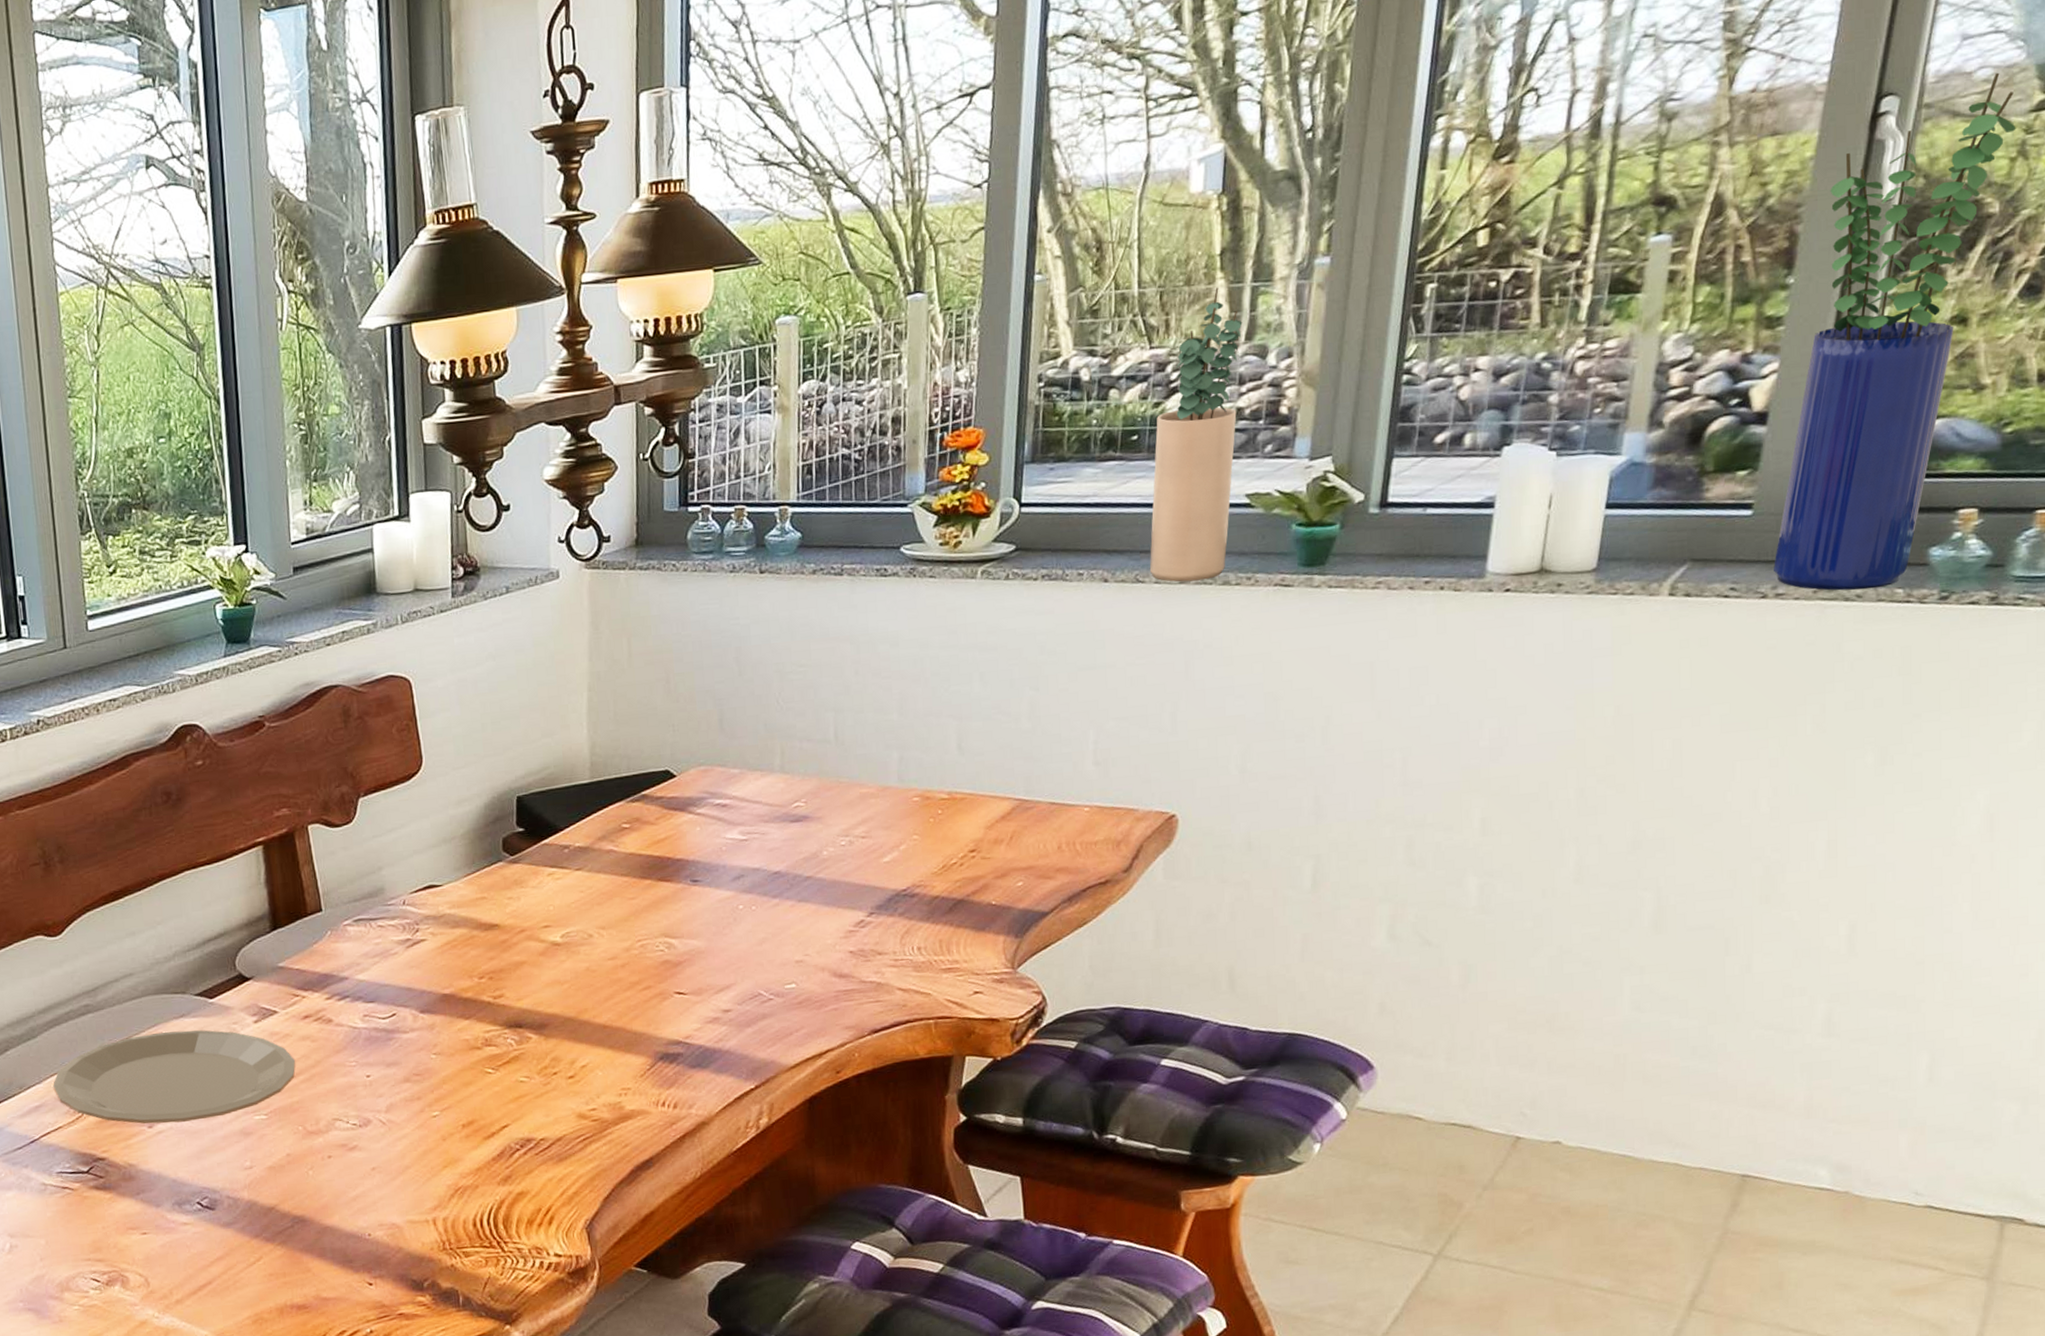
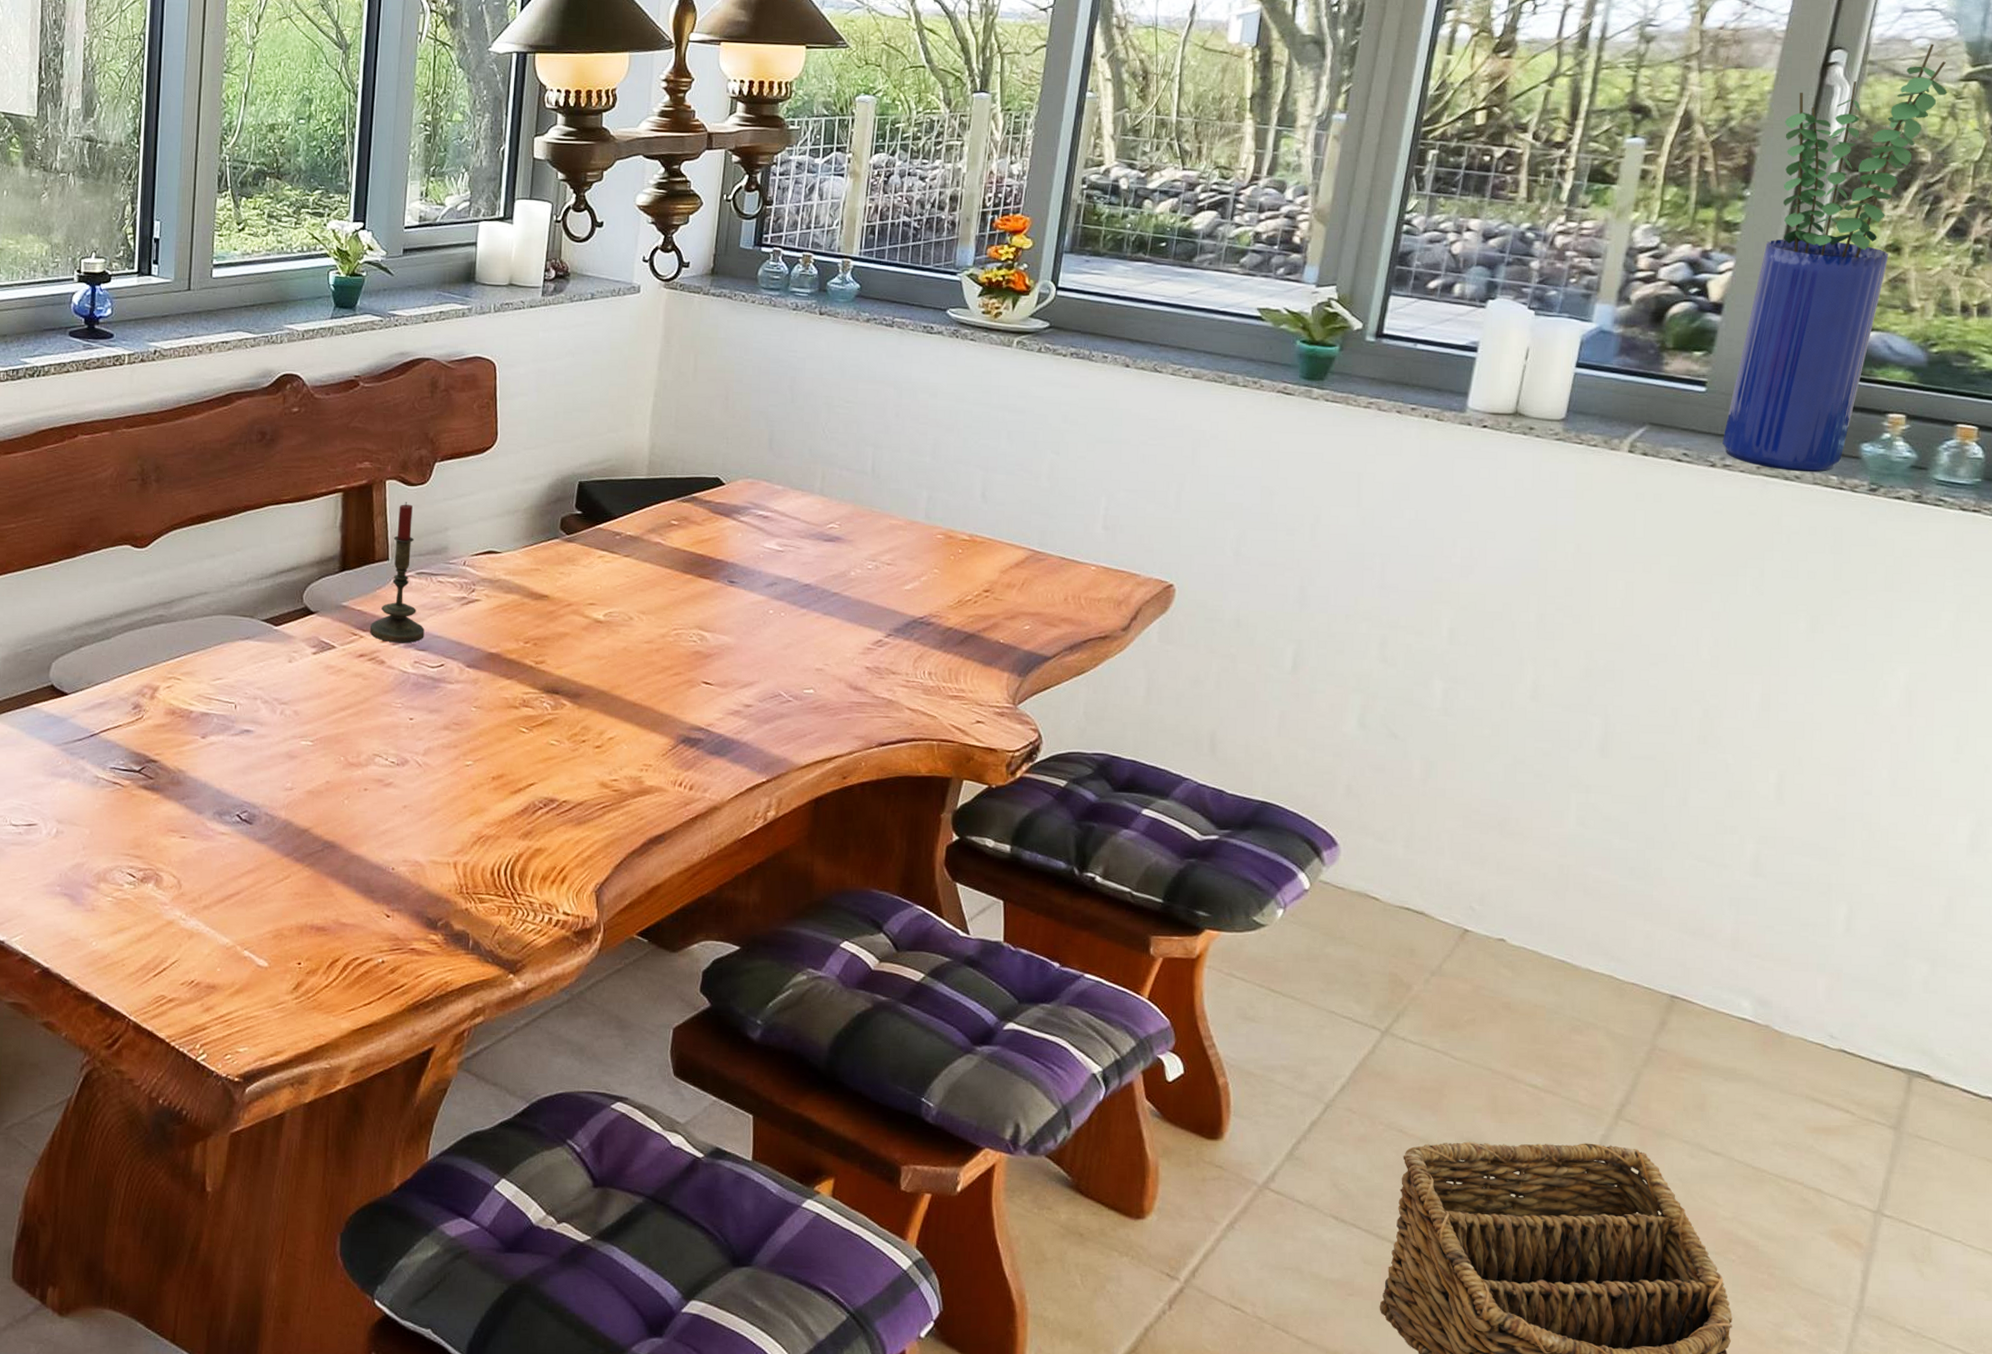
plate: present [53,1030,296,1124] -> none [119,650,346,738]
candle: none [311,845,371,999] -> present [369,502,425,643]
vase: present [1149,287,1243,583] -> none [1167,126,1266,378]

